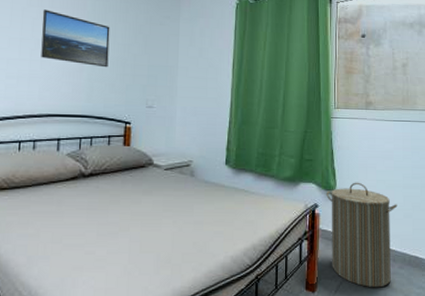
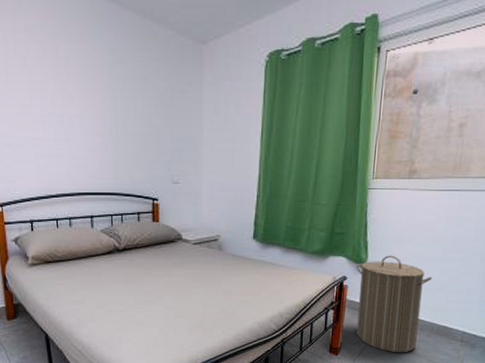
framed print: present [41,9,110,68] -> none [60,82,132,143]

